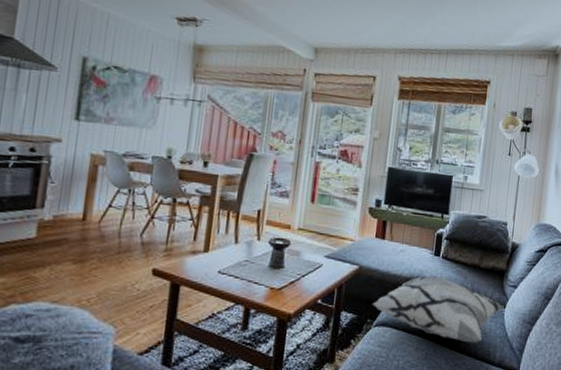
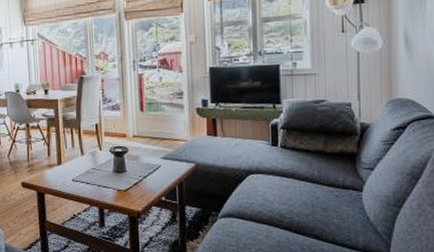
decorative pillow: present [373,276,504,343] -> none [215,166,361,229]

